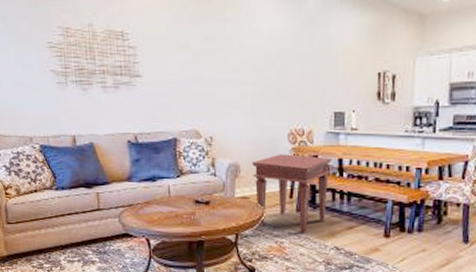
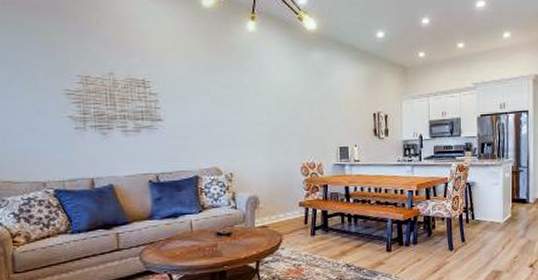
side table: present [252,154,331,234] -> none [270,185,340,256]

